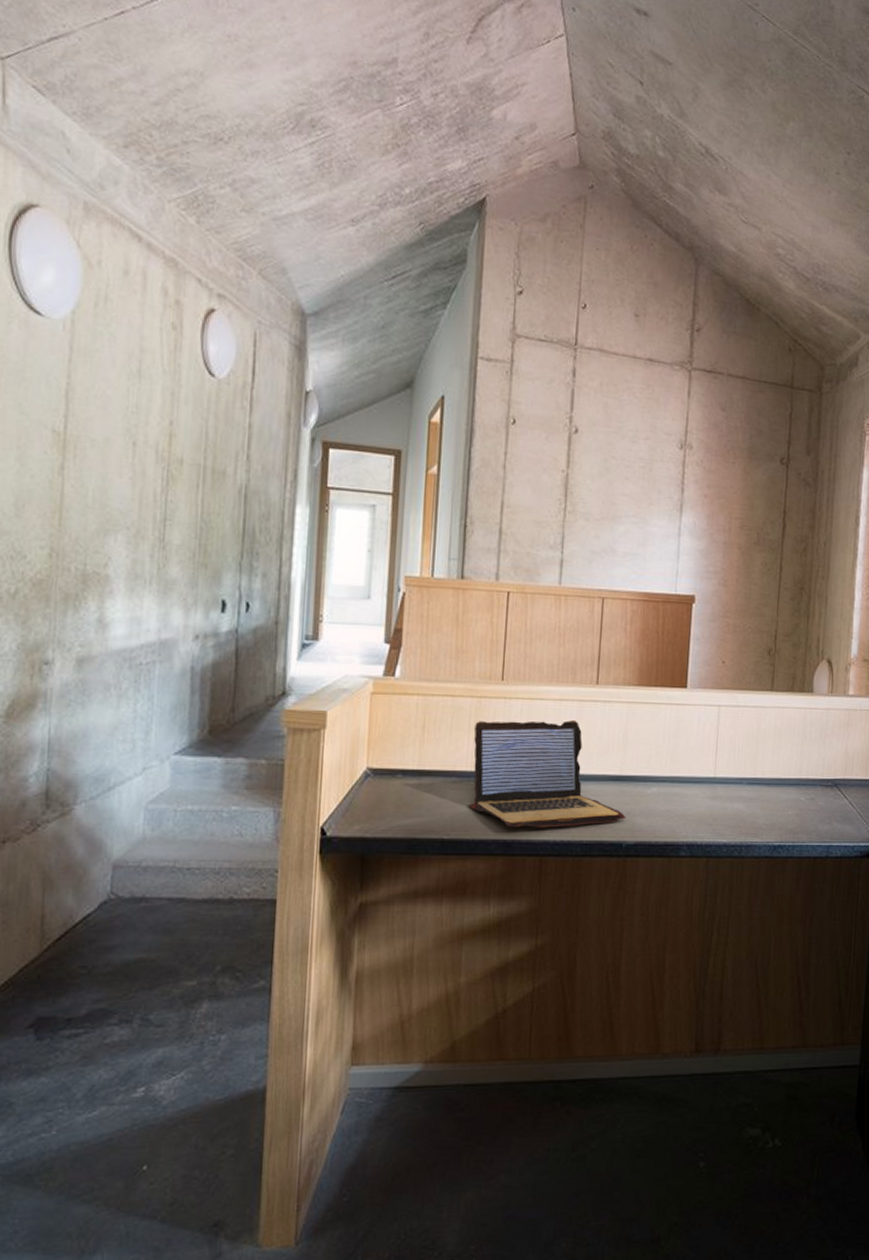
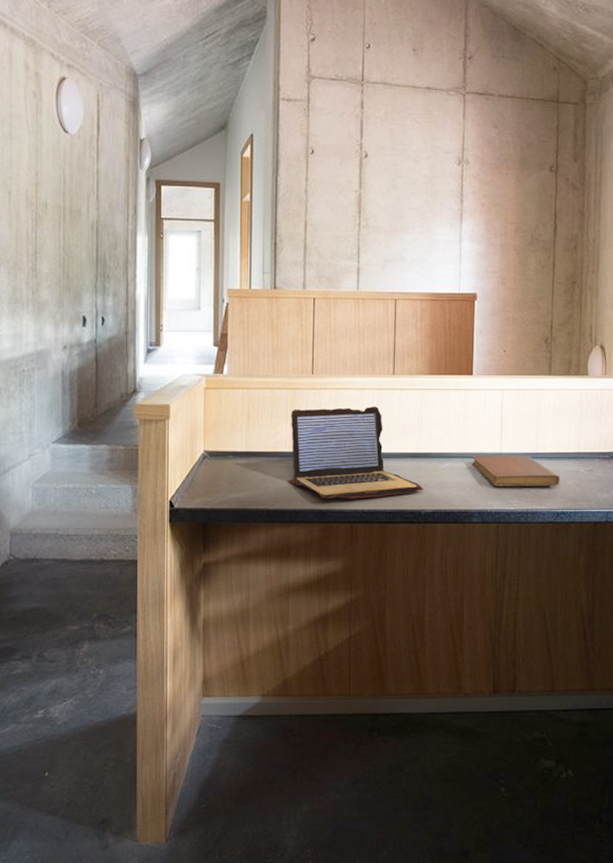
notebook: none [681,780,779,817] -> present [471,455,560,487]

